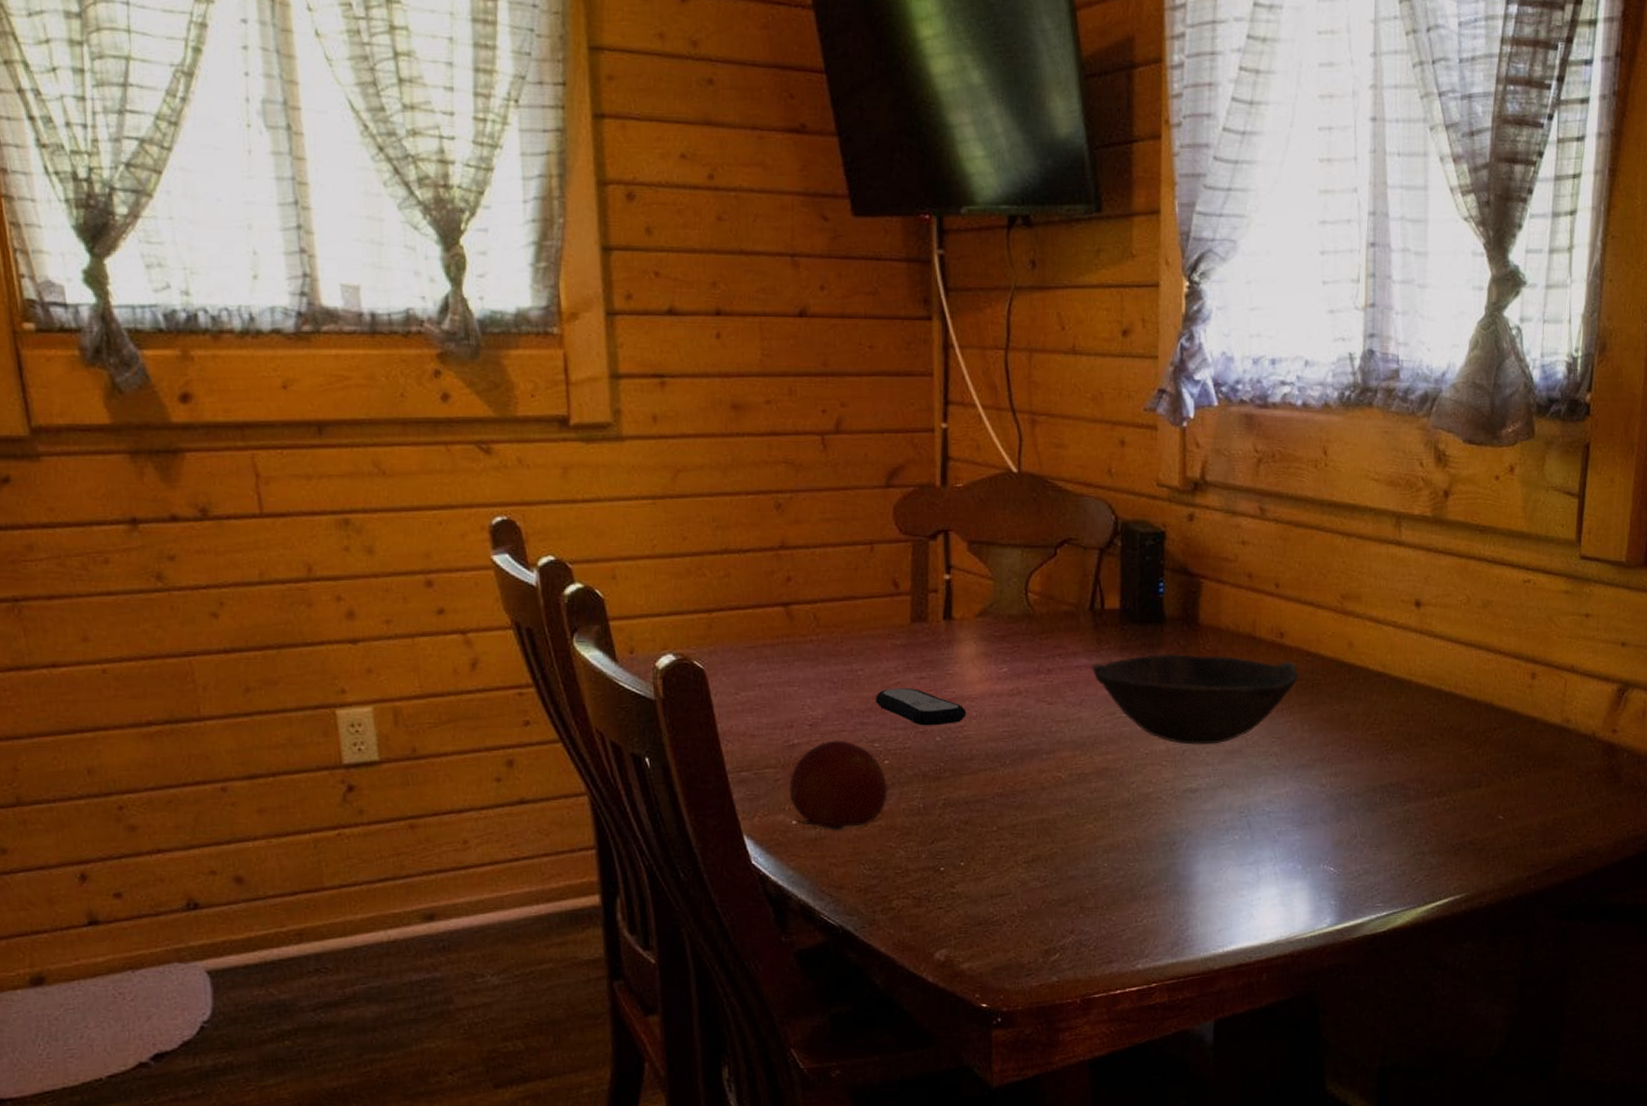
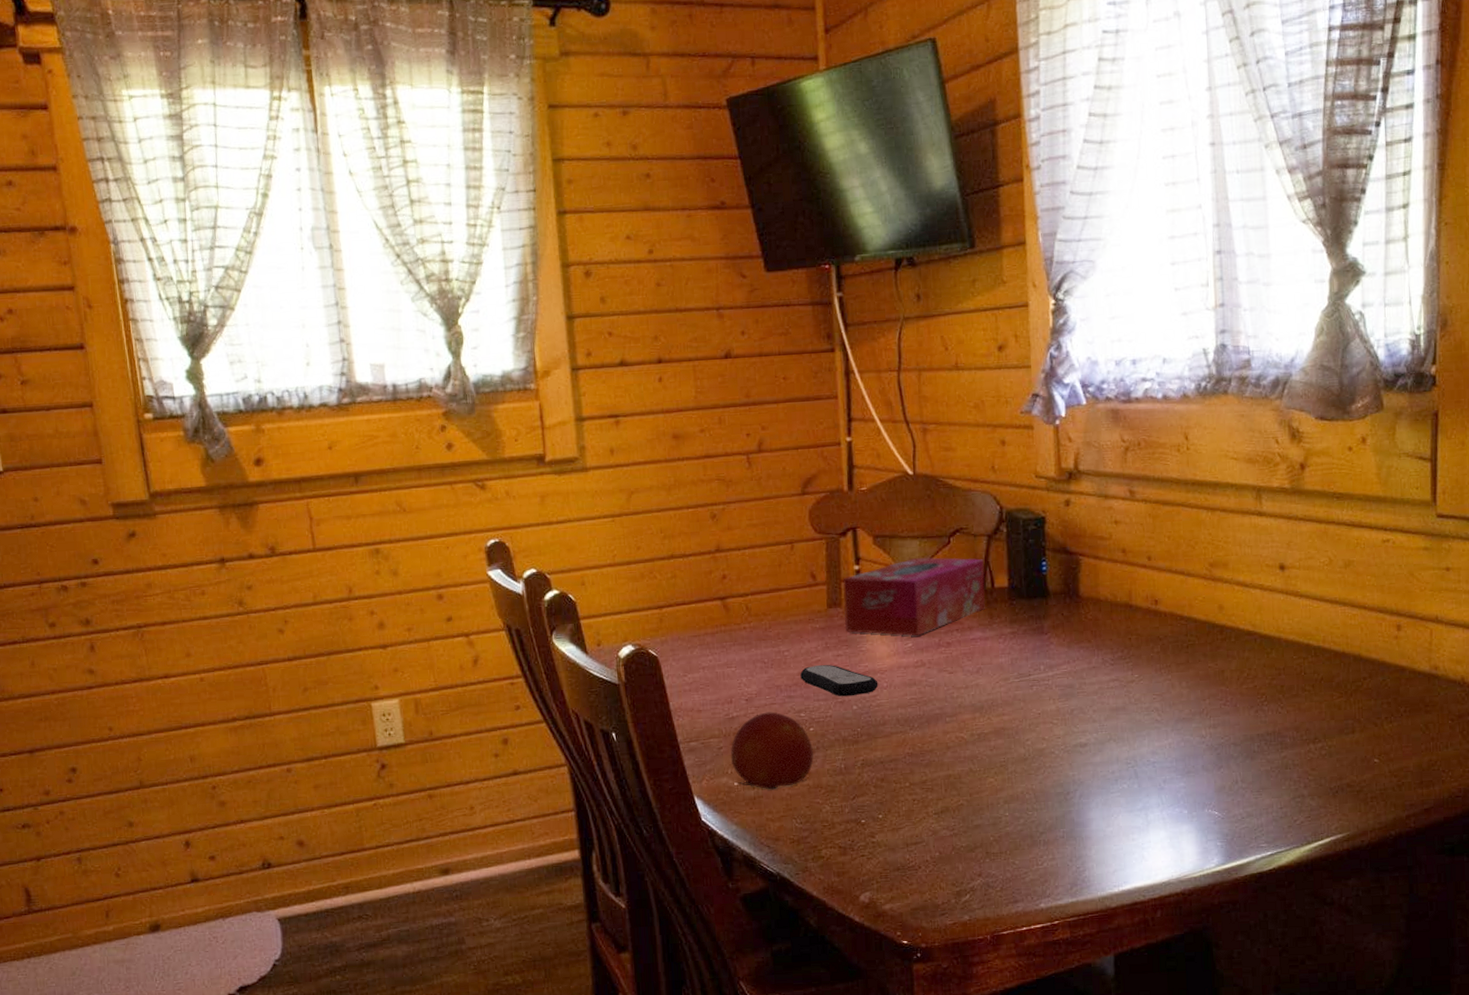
tissue box: none [930,569,1095,660] -> present [843,557,986,636]
bowl: present [1091,654,1298,745] -> none [986,623,1174,704]

